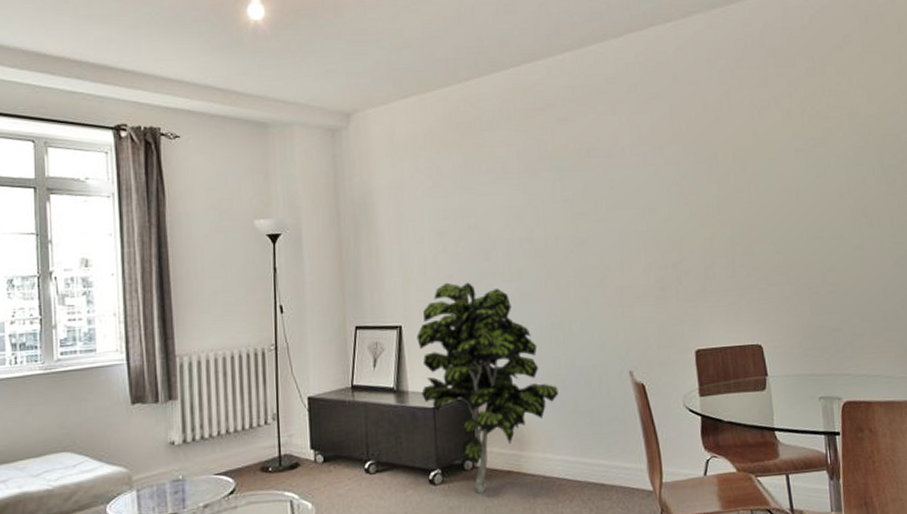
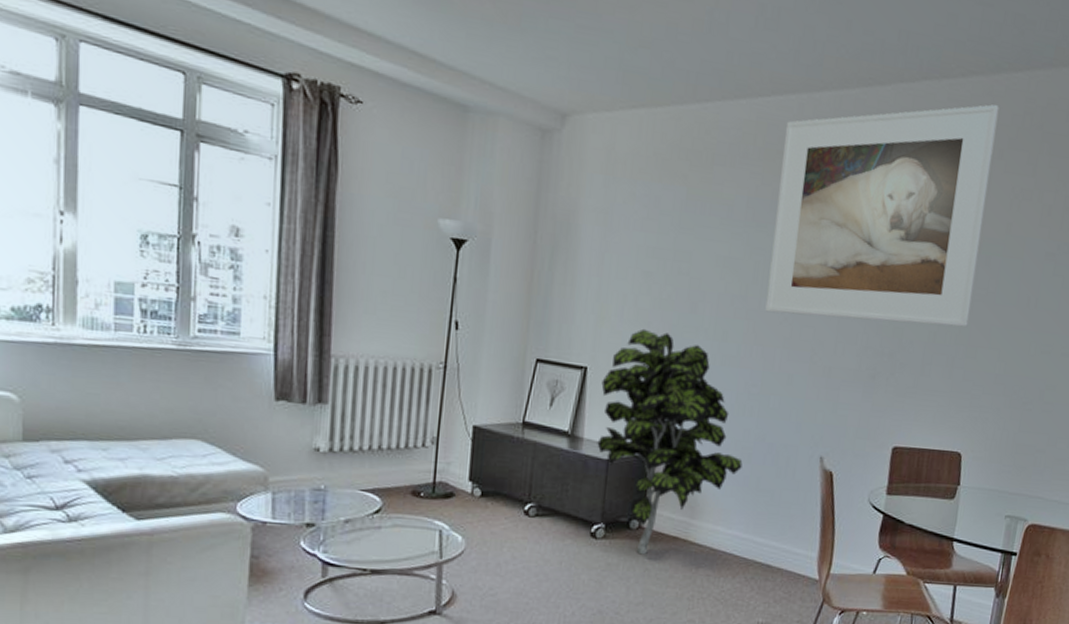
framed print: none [539,34,739,248] -> present [765,104,1000,328]

